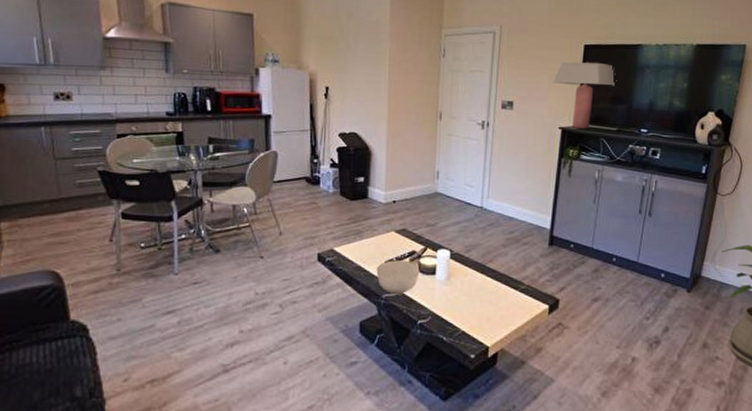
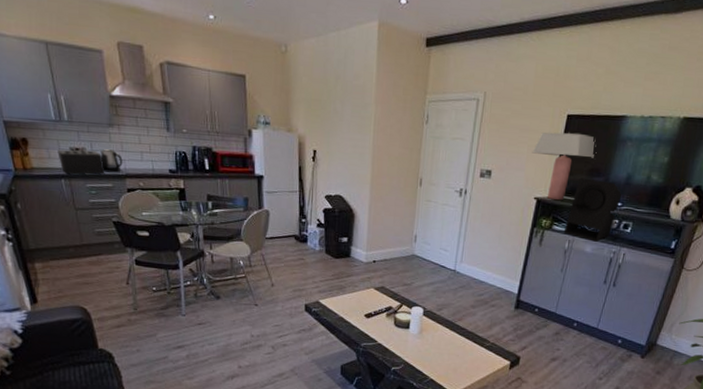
toaster: none [39,94,92,121] -> present [57,149,104,174]
kettle: none [88,93,114,118] -> present [100,149,123,173]
bowl: present [376,260,420,295] -> none [356,313,396,345]
speaker: none [592,105,647,170] -> present [563,177,622,242]

